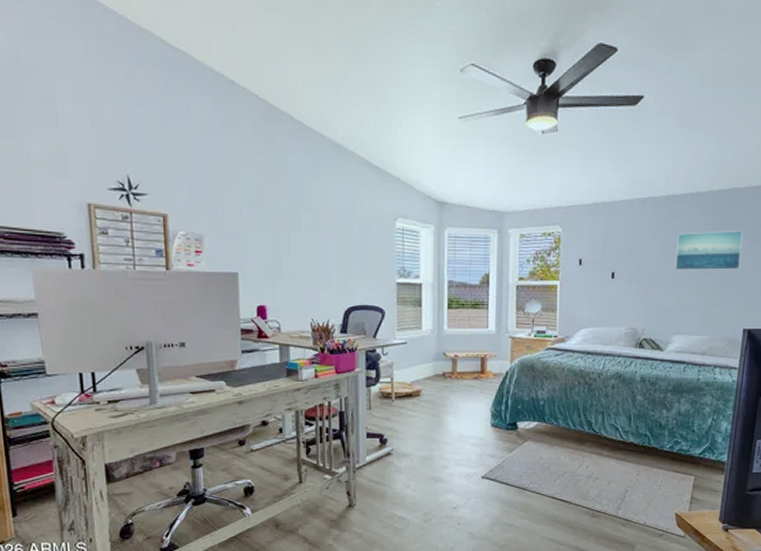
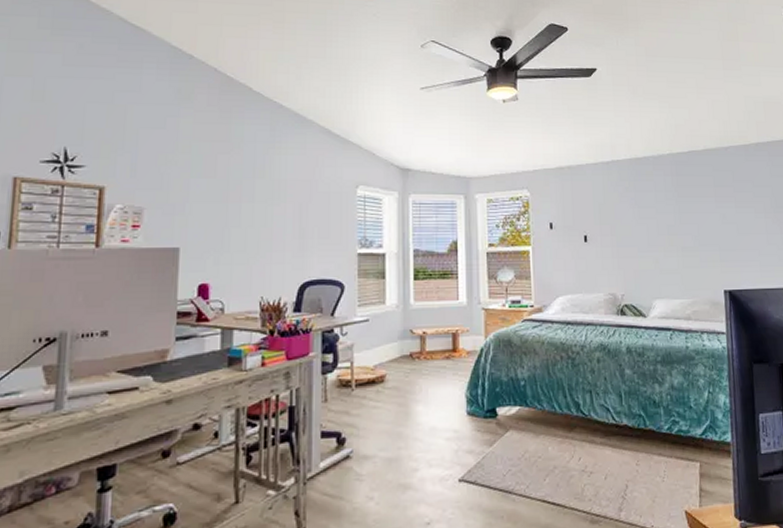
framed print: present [675,229,744,271] -> none [644,190,711,232]

